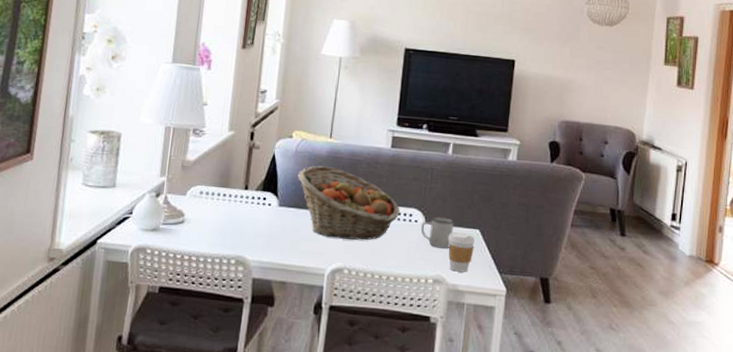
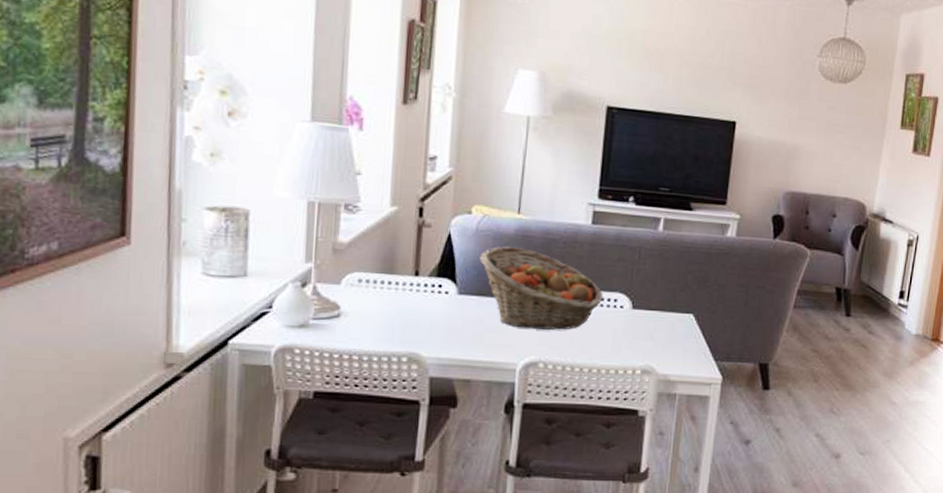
mug: present [420,216,455,249] -> none [626,301,666,336]
coffee cup: present [448,232,475,272] -> none [658,317,688,361]

